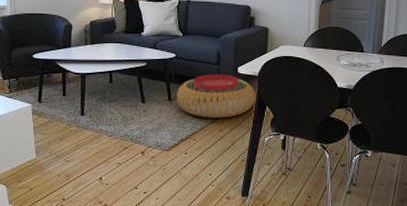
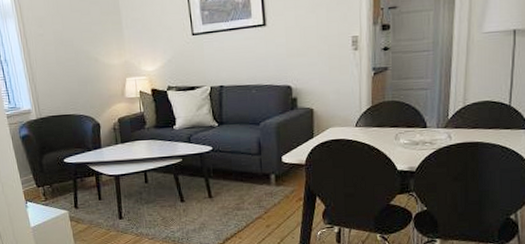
pouf: present [176,74,255,118] -> none [216,165,304,214]

